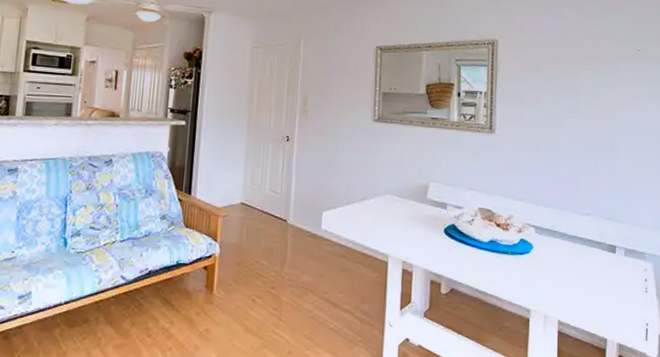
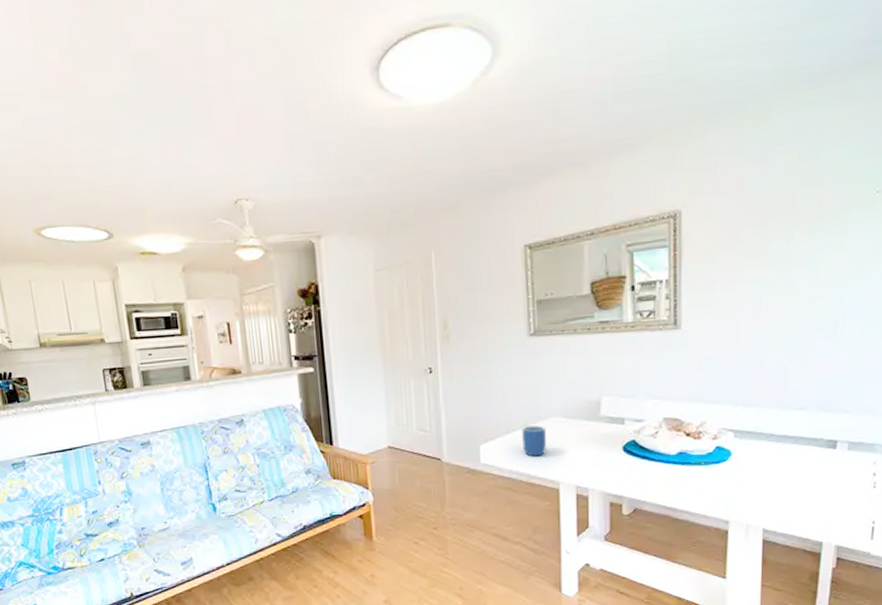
mug: none [359,200,381,229] -> present [522,425,546,457]

